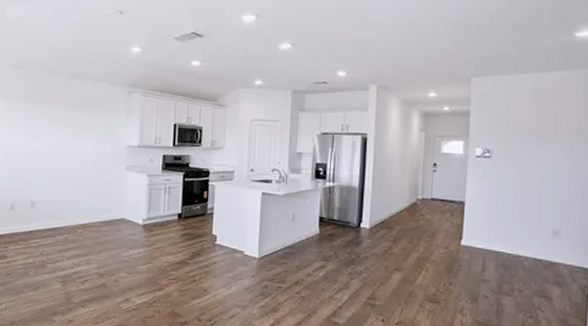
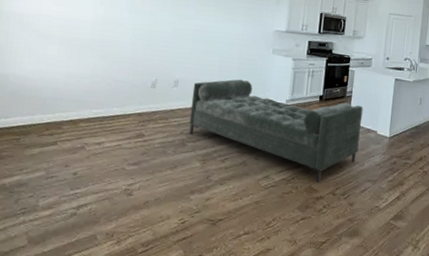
sofa: none [47,198,227,307] -> present [189,79,363,183]

